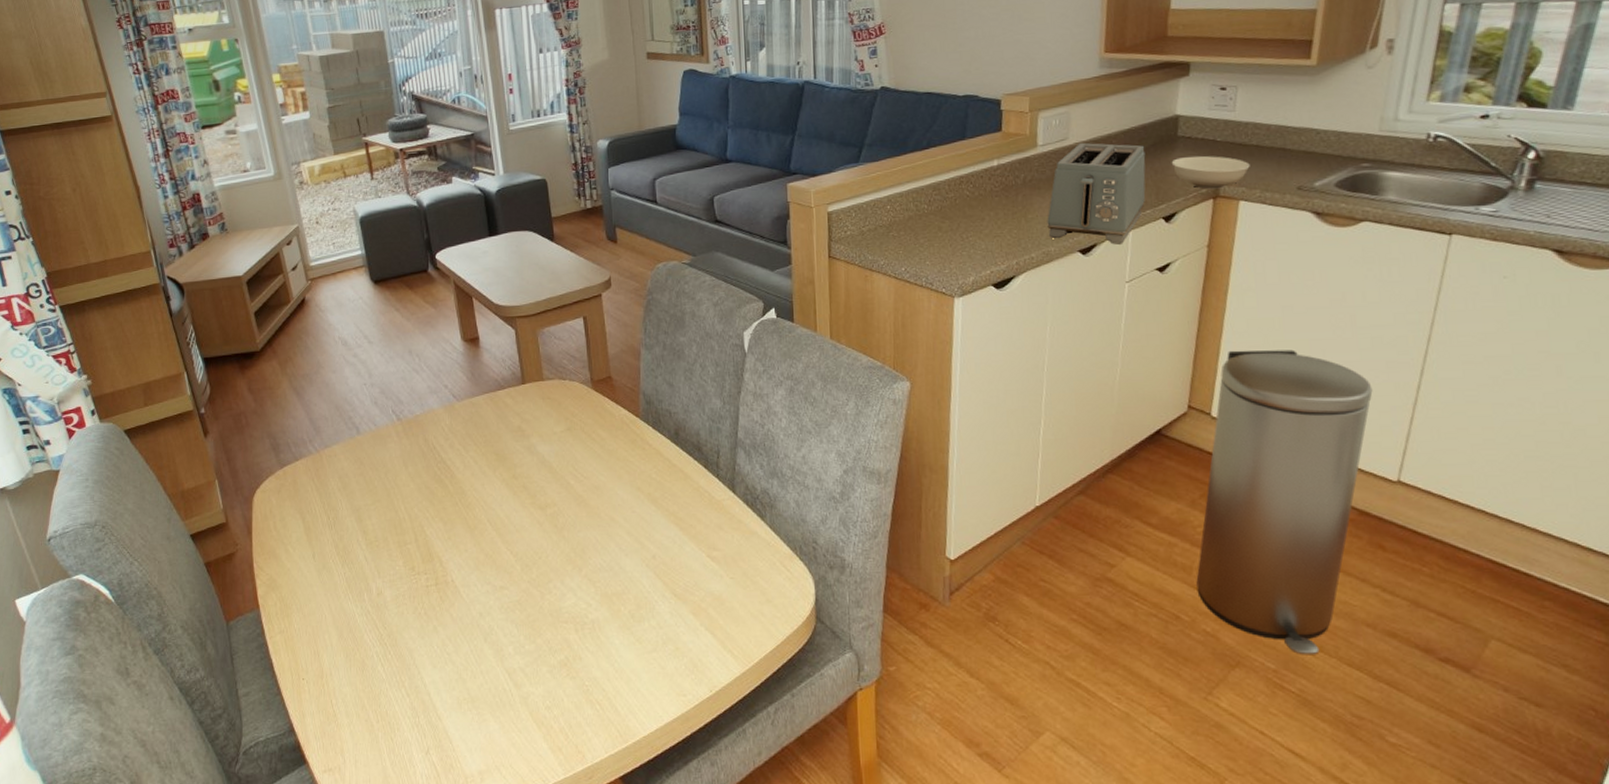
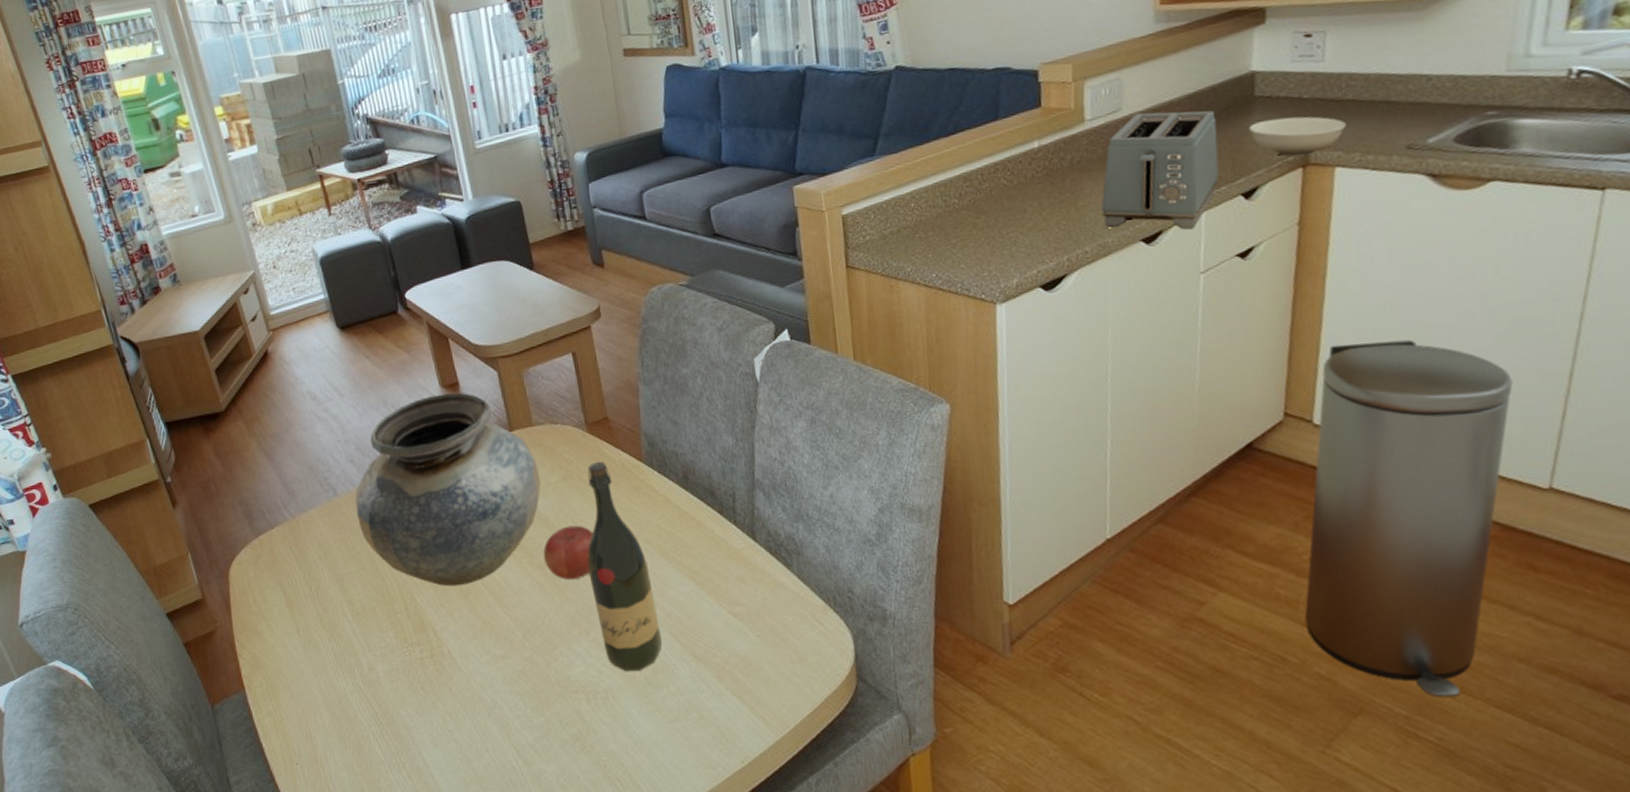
vase: none [376,346,547,522] -> present [355,392,541,587]
fruit: none [545,471,591,520] -> present [543,525,593,580]
wine bottle: none [584,415,646,605] -> present [586,461,662,671]

